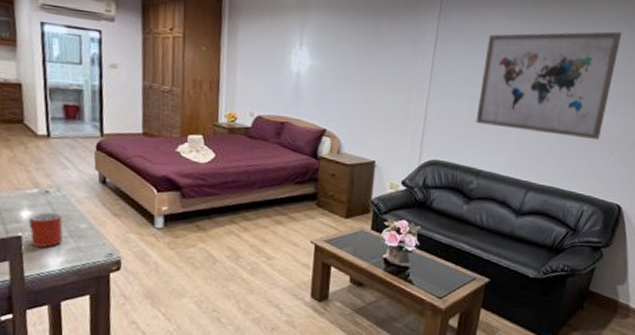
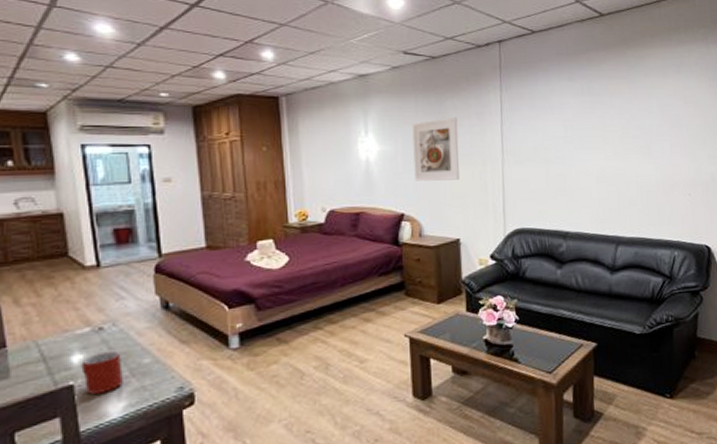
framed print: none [341,41,391,104] -> present [412,117,459,181]
wall art: present [476,31,622,139] -> none [551,80,676,186]

